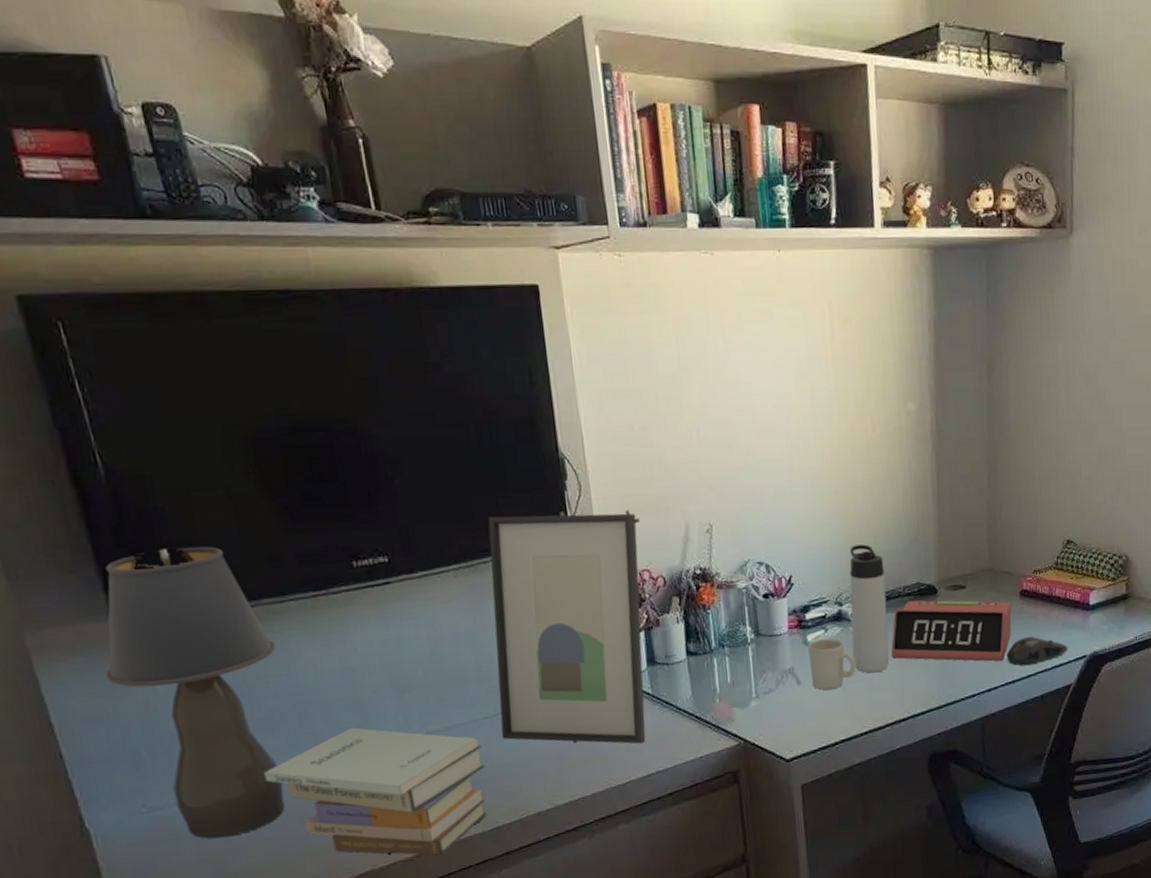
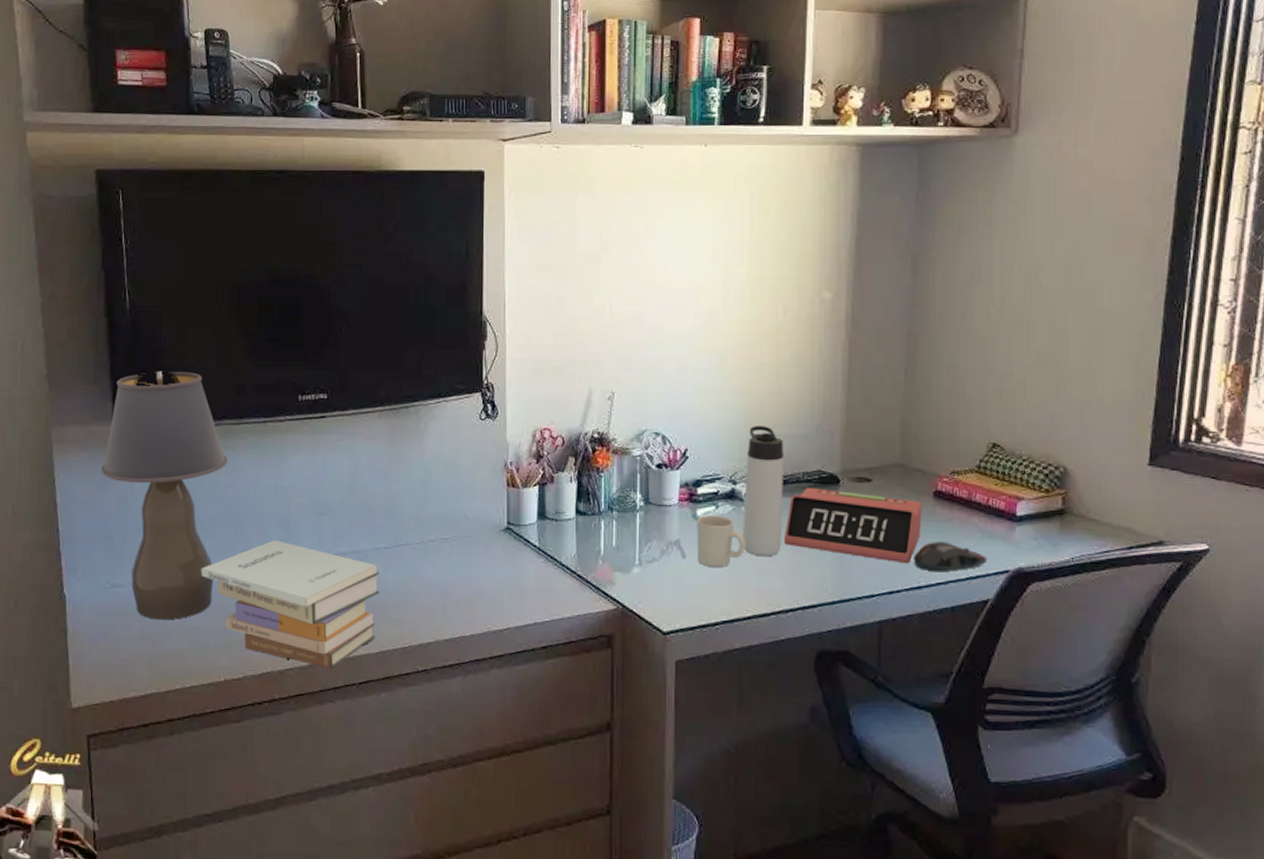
picture frame: present [488,510,646,744] -> none [398,368,547,594]

